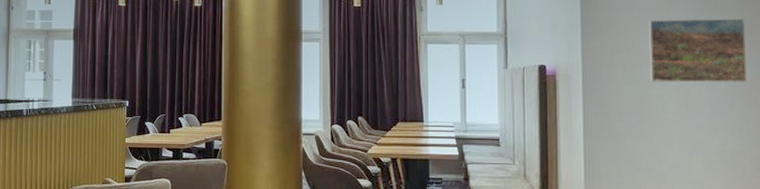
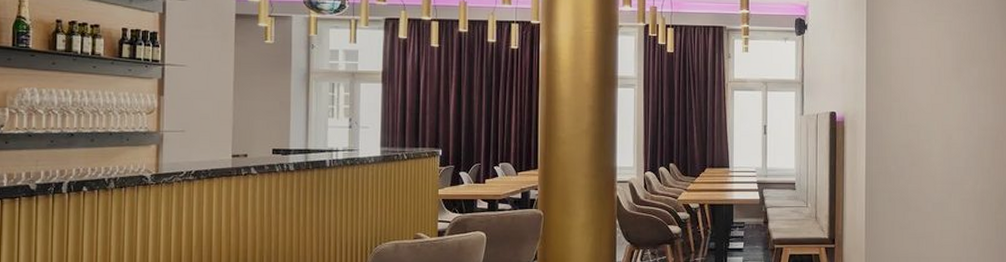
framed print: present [649,18,748,83] -> none [921,69,996,129]

